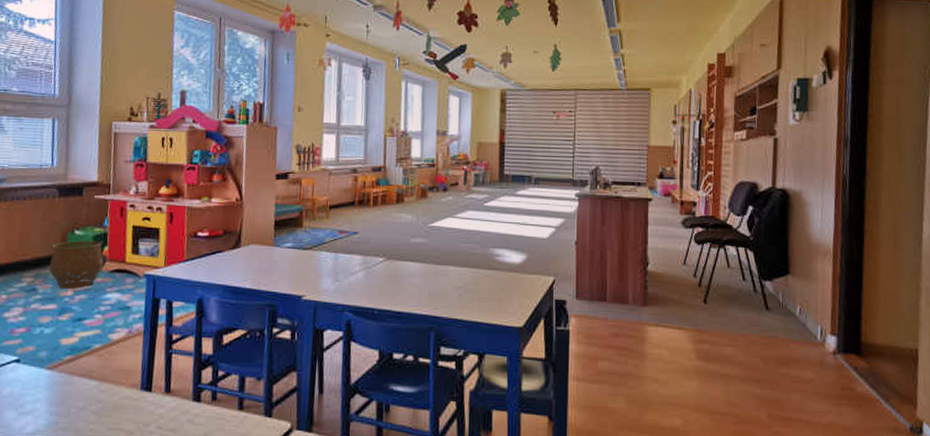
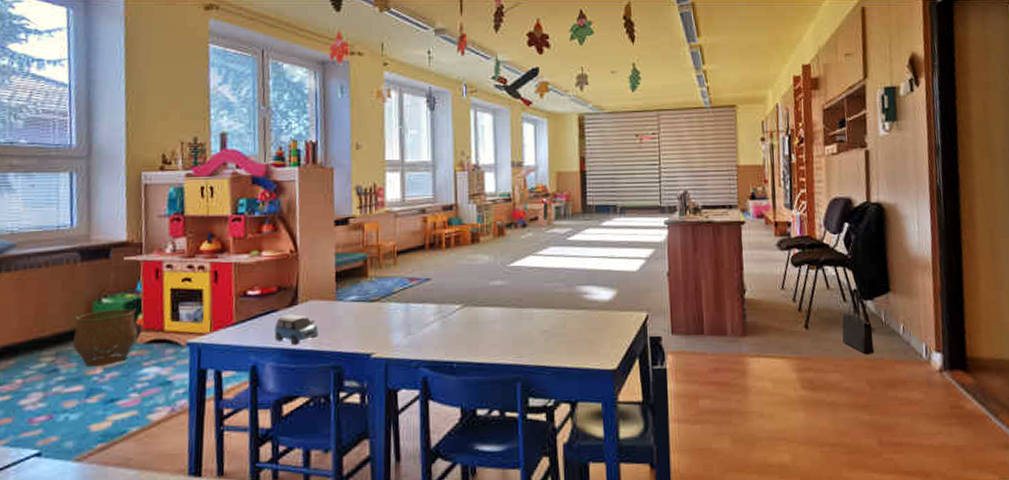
toy car: none [219,255,258,283] -> present [274,314,319,345]
tote bag: none [739,268,770,331] -> present [842,288,875,354]

